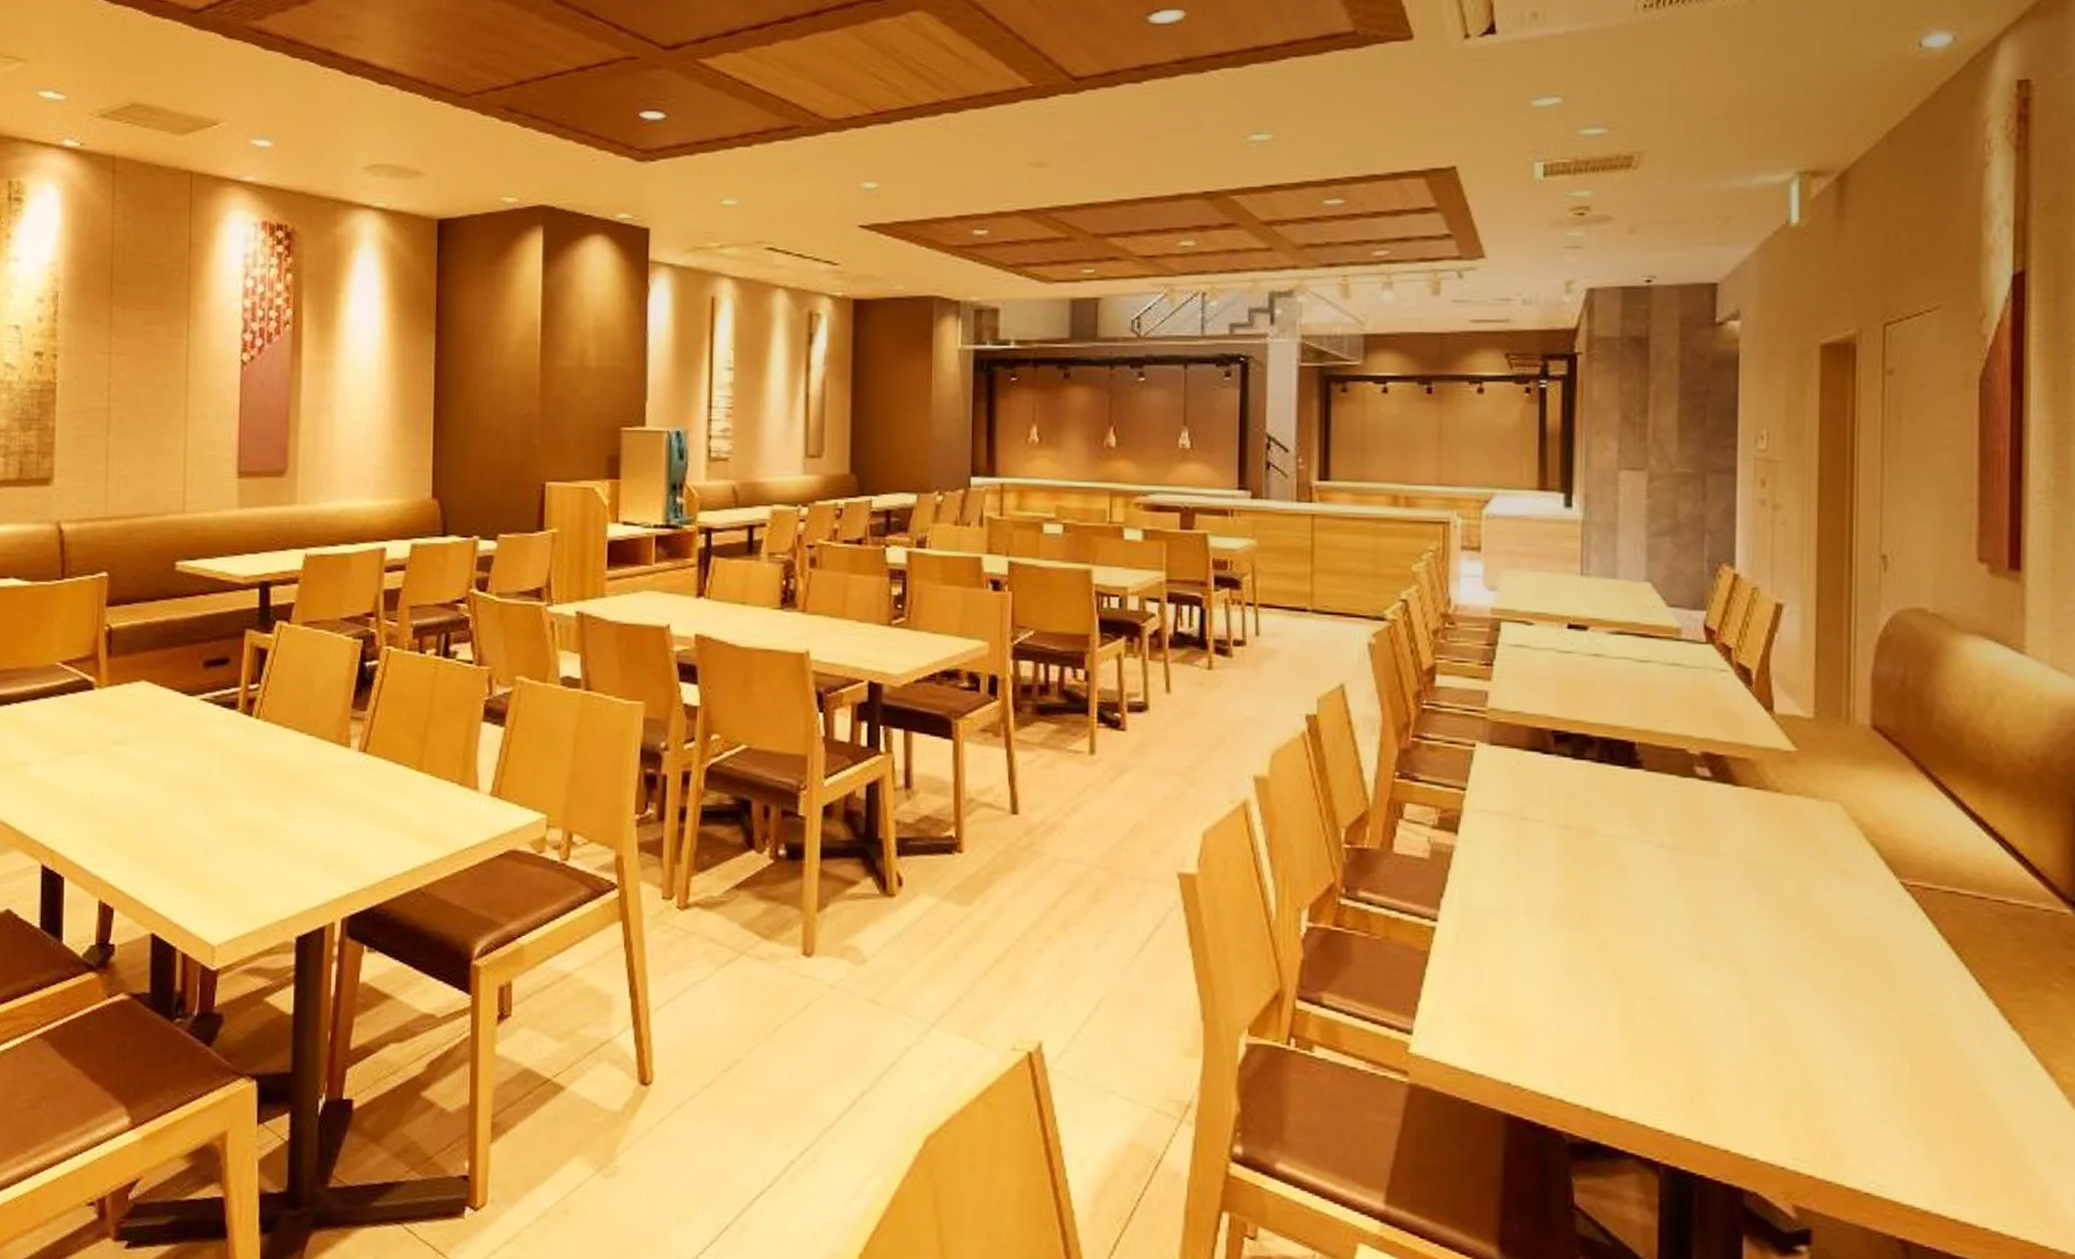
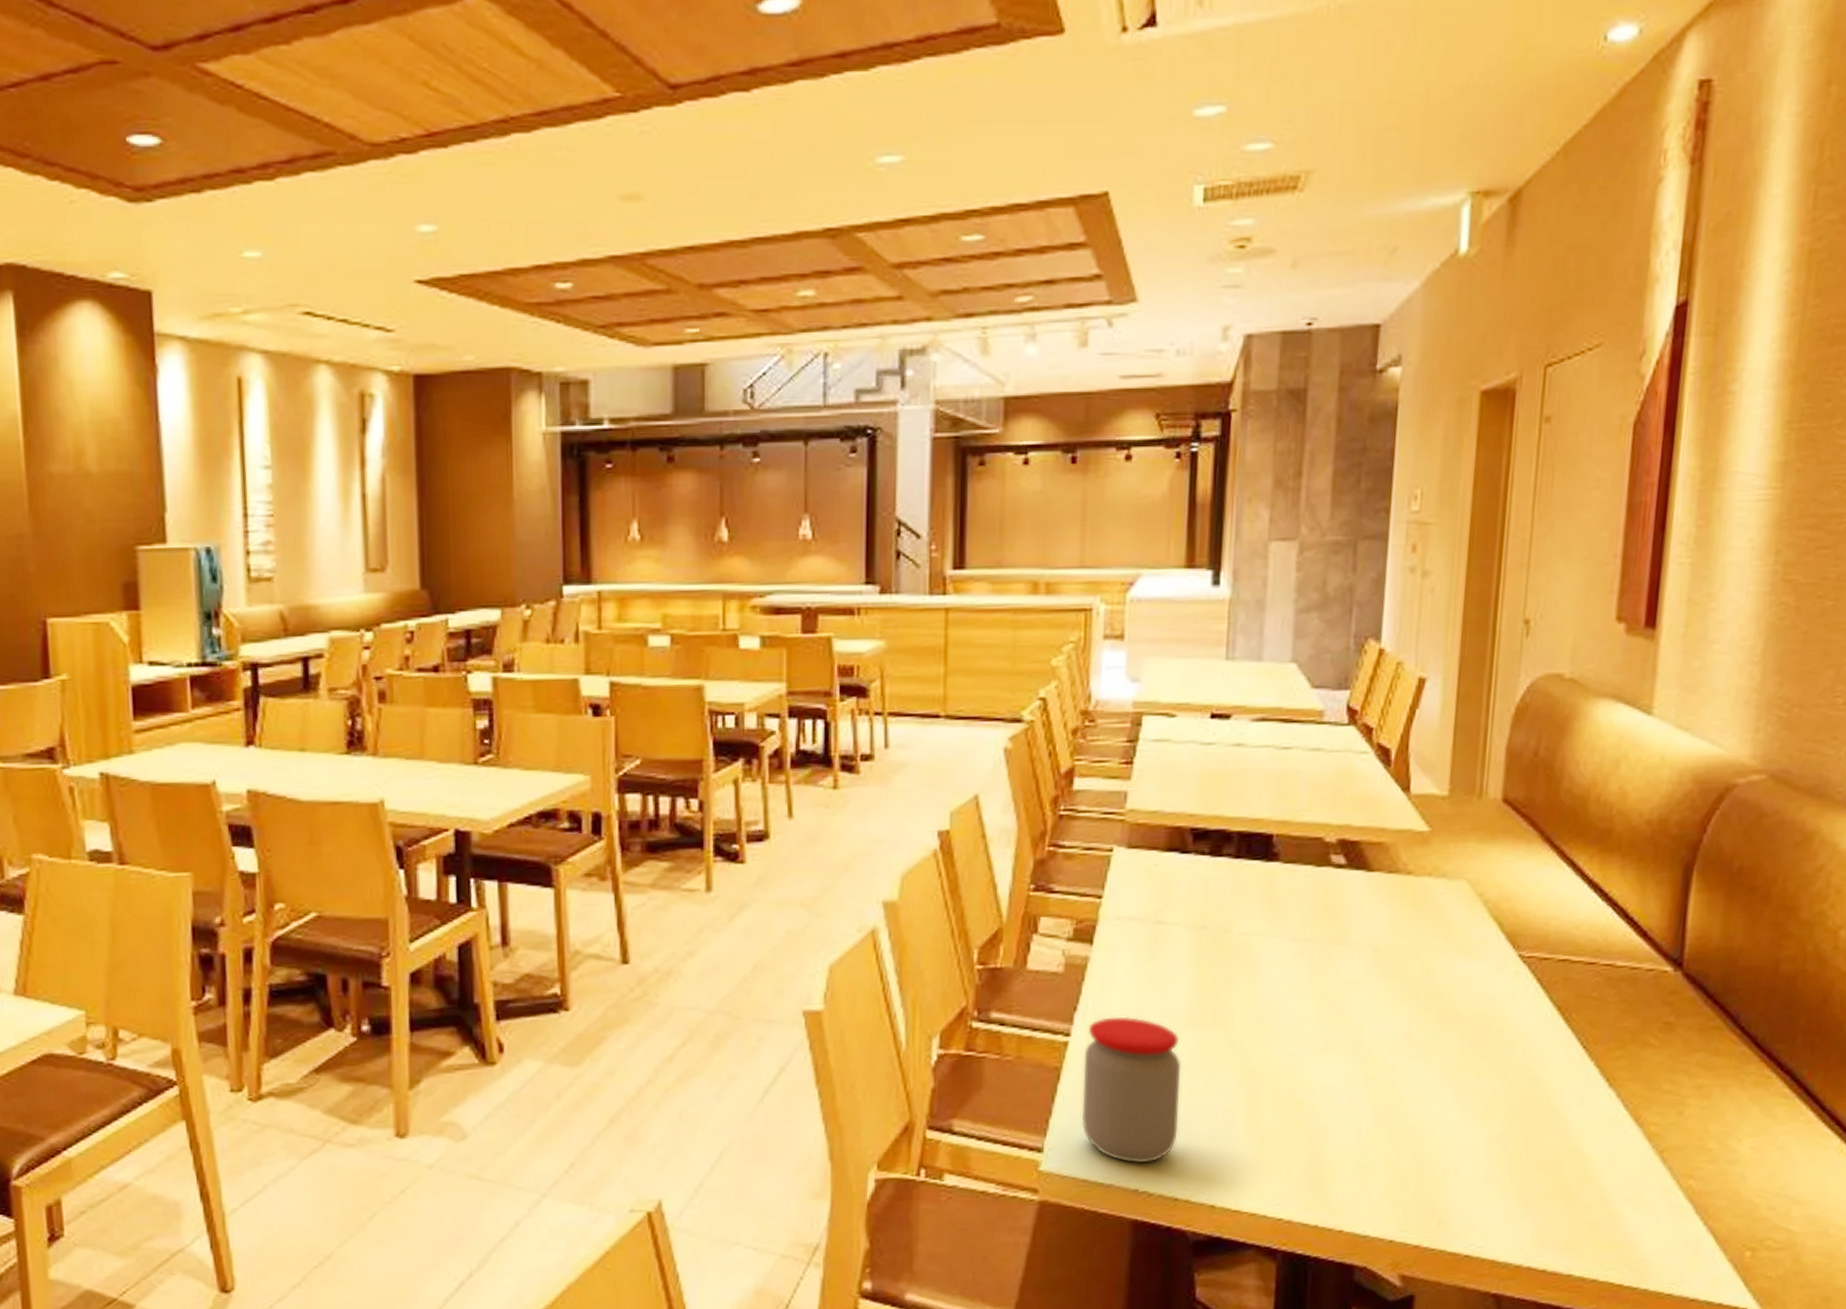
jar: none [1450,906,1551,1058] -> present [1081,1016,1182,1164]

